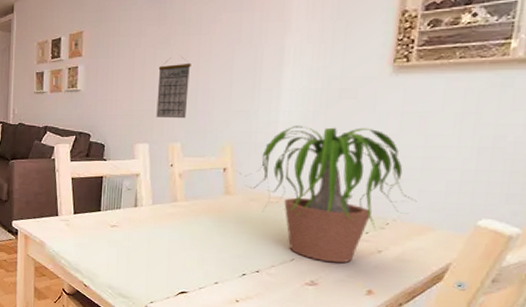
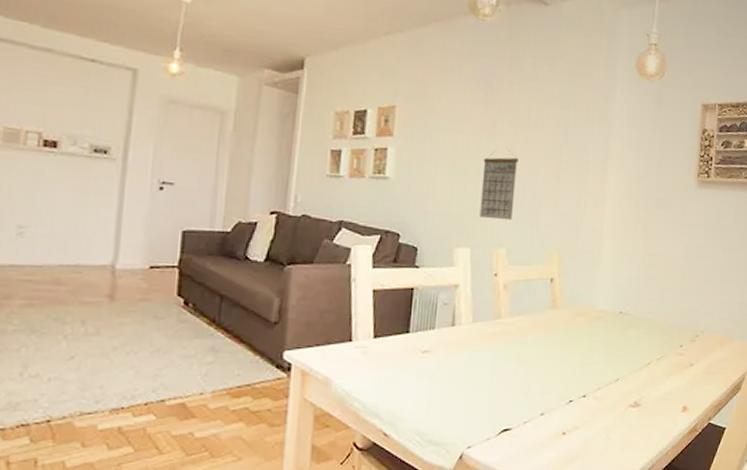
potted plant: present [239,125,417,263] -> none [566,233,719,380]

